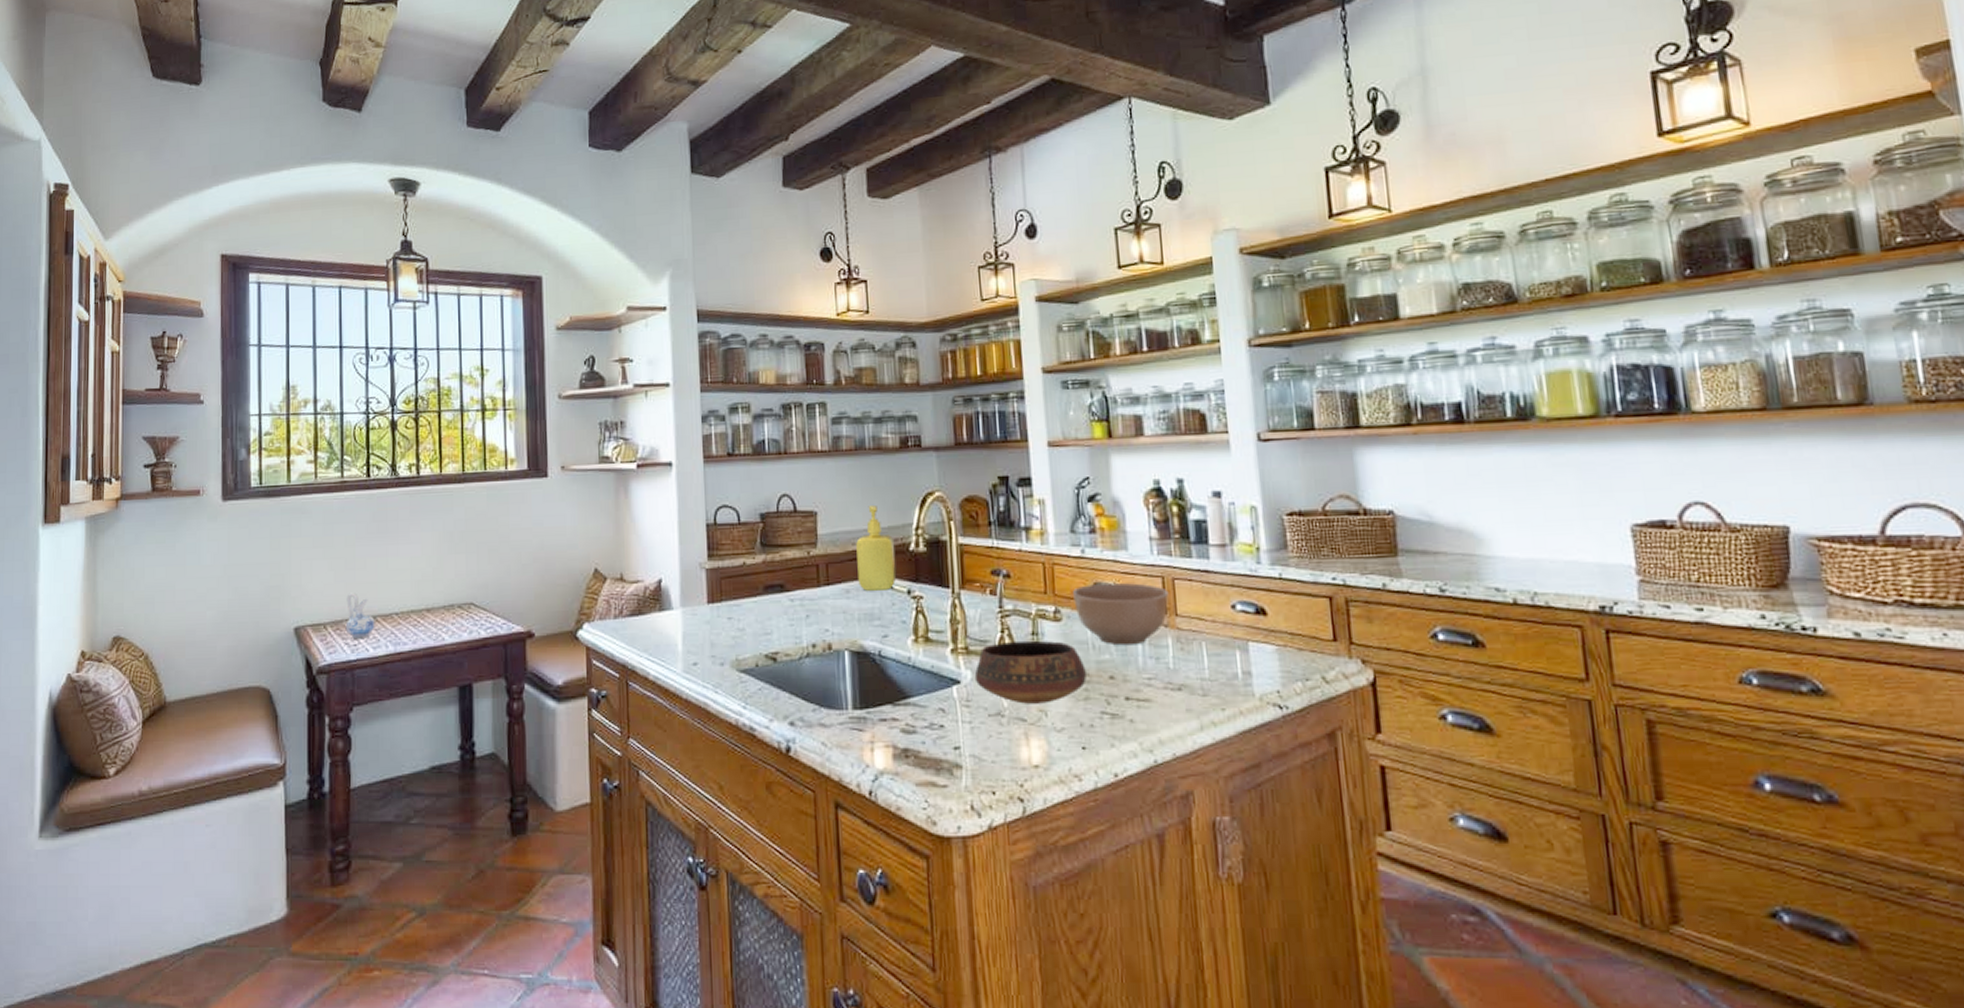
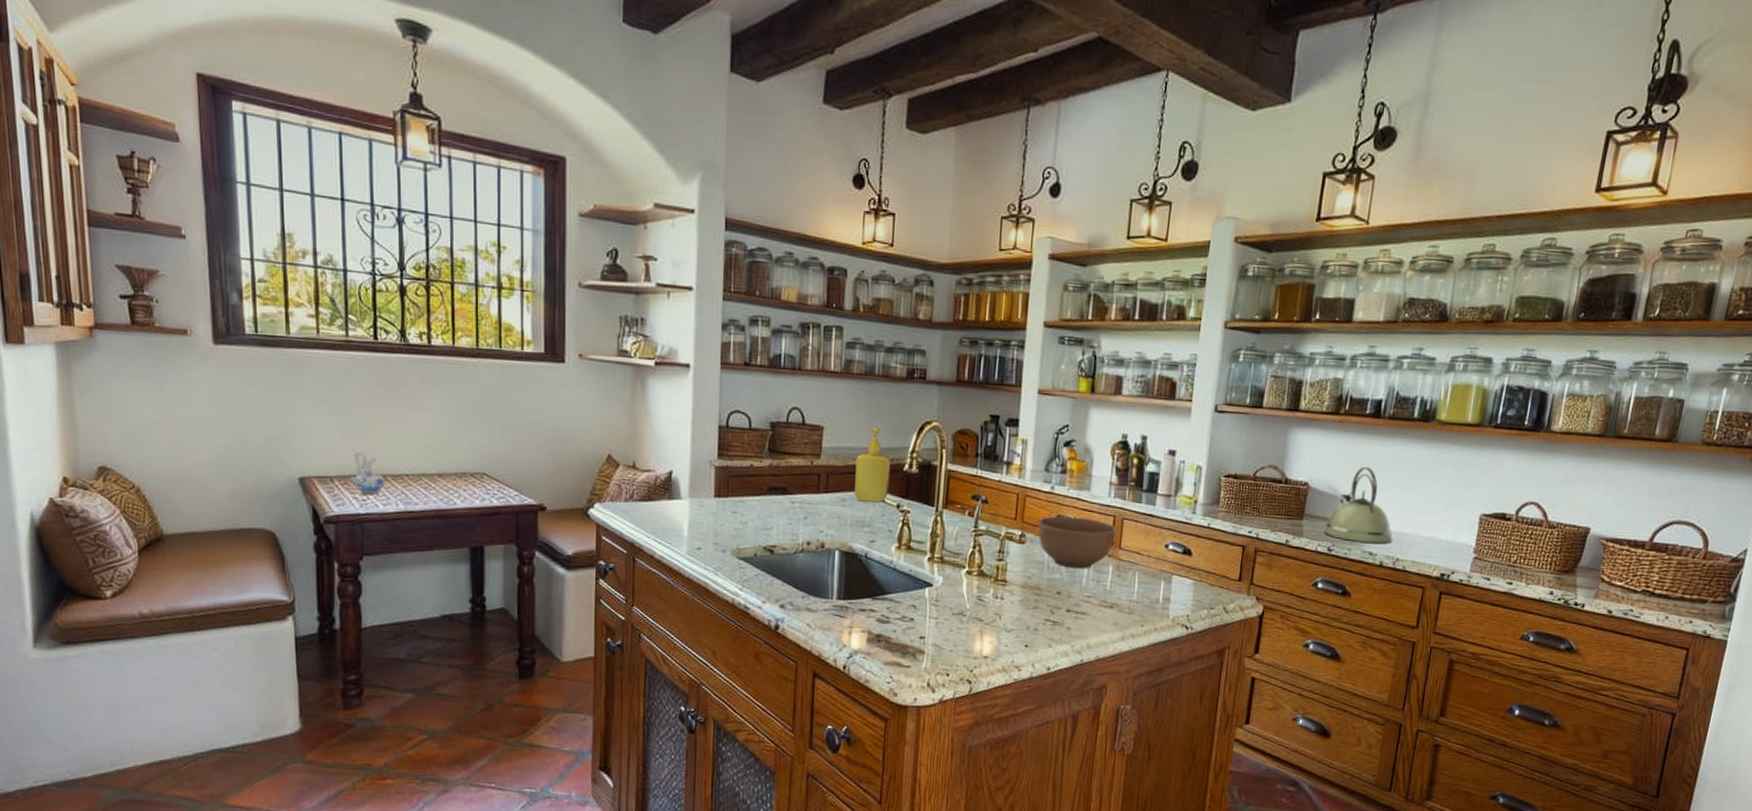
bowl: present [974,640,1087,704] -> none [945,556,1039,609]
kettle: none [1429,484,1523,578] -> present [1324,467,1393,544]

